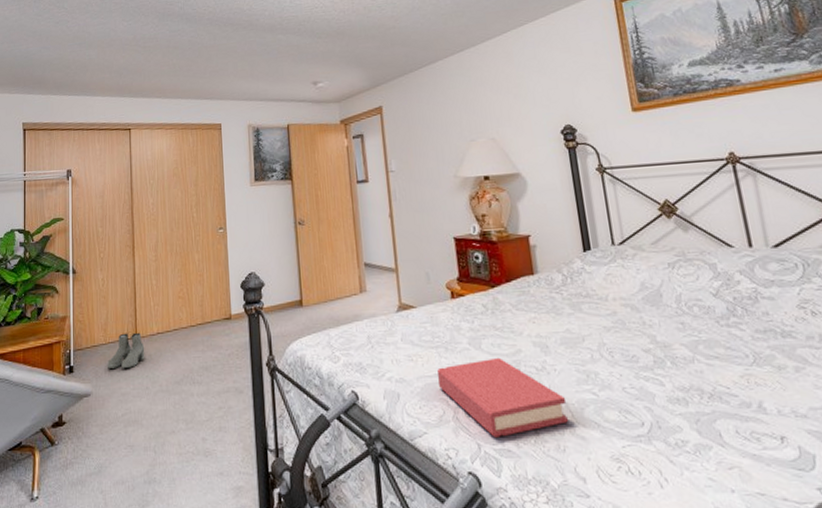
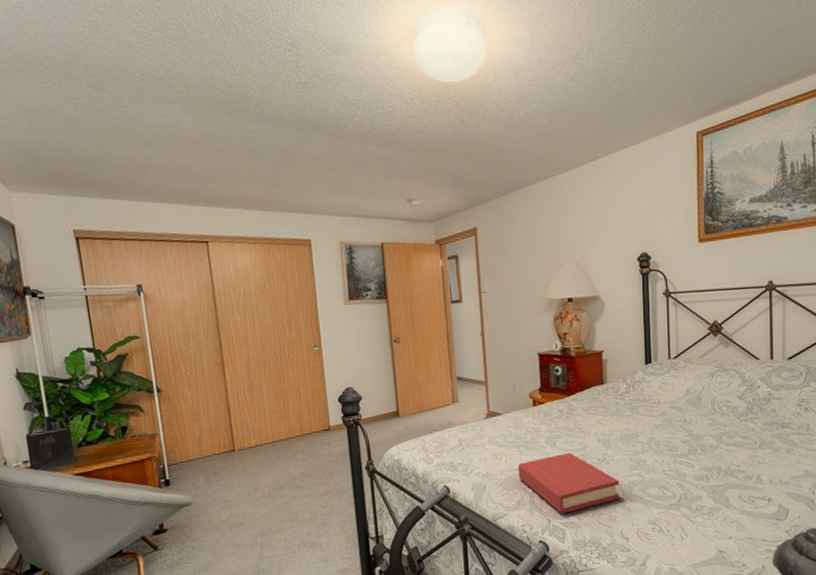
boots: present [108,332,145,369] -> none [206,445,245,480]

